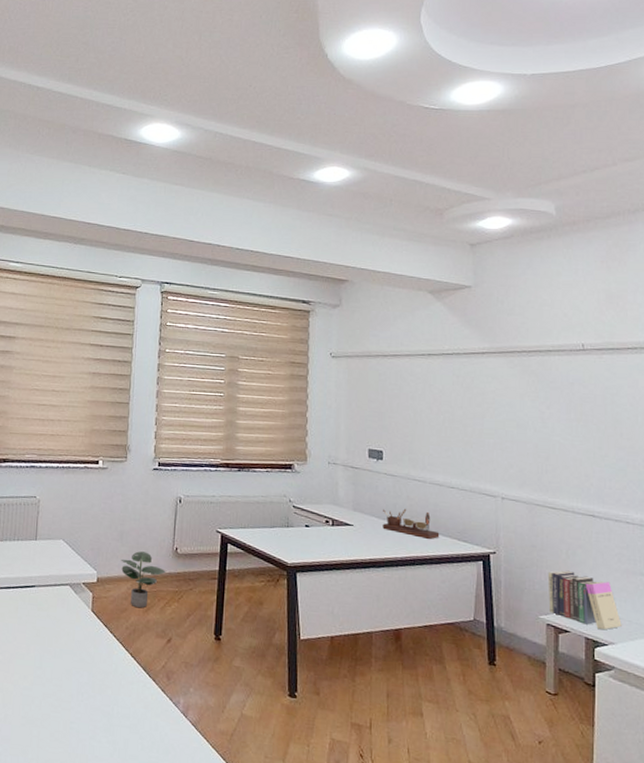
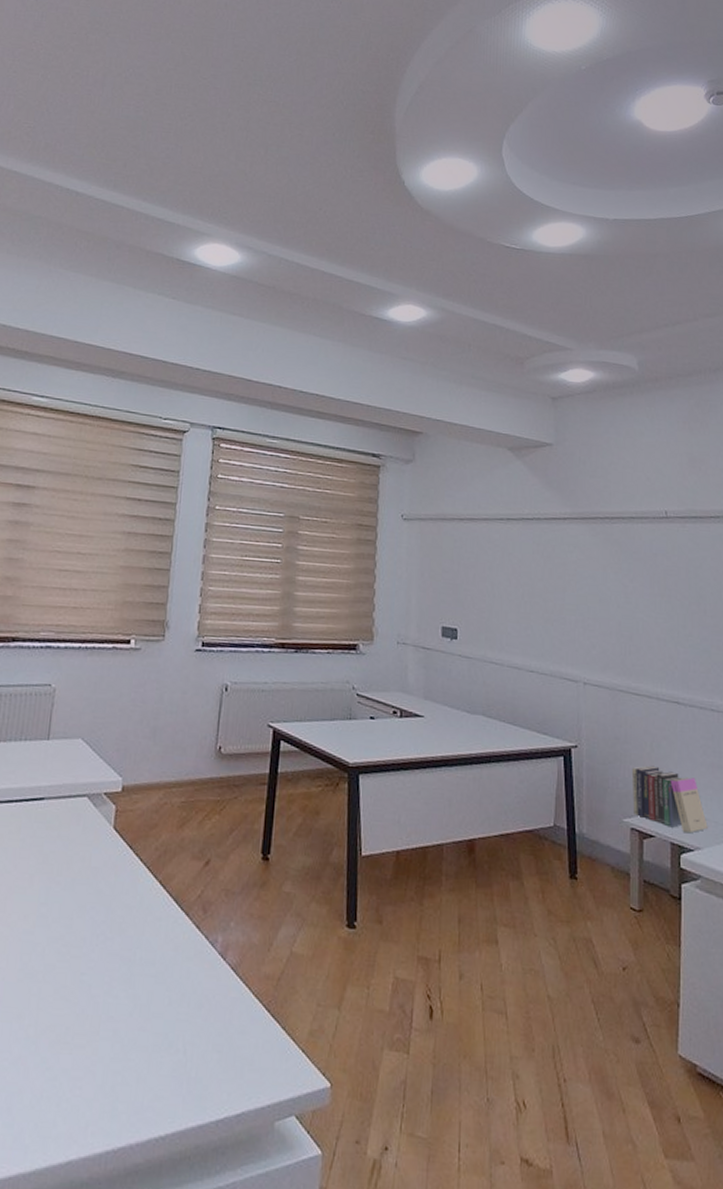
potted plant: present [121,551,166,609] -> none [152,751,207,824]
desk organizer: present [382,508,440,539] -> none [456,696,518,732]

